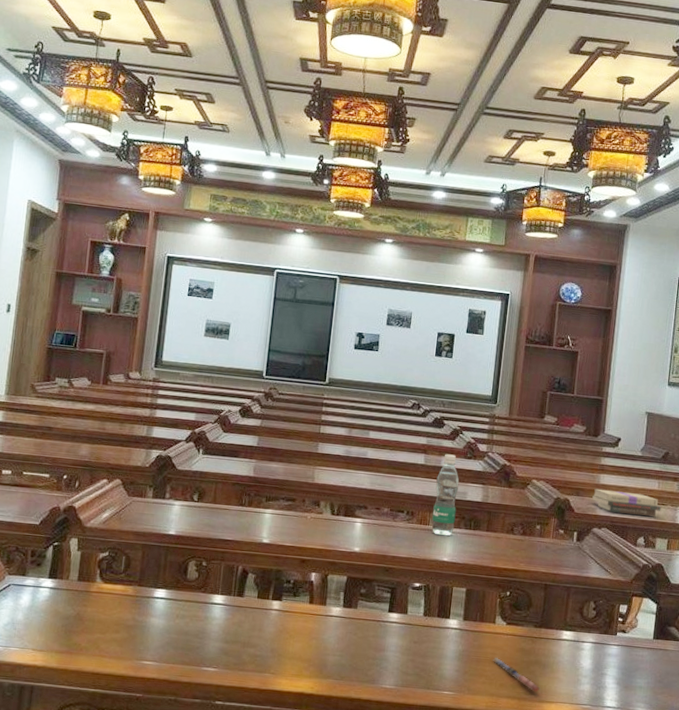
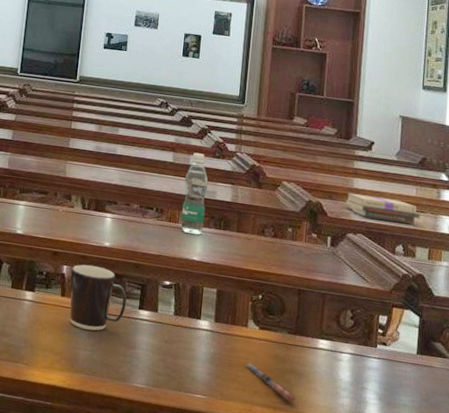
mug: none [318,570,377,636] -> present [69,264,127,331]

